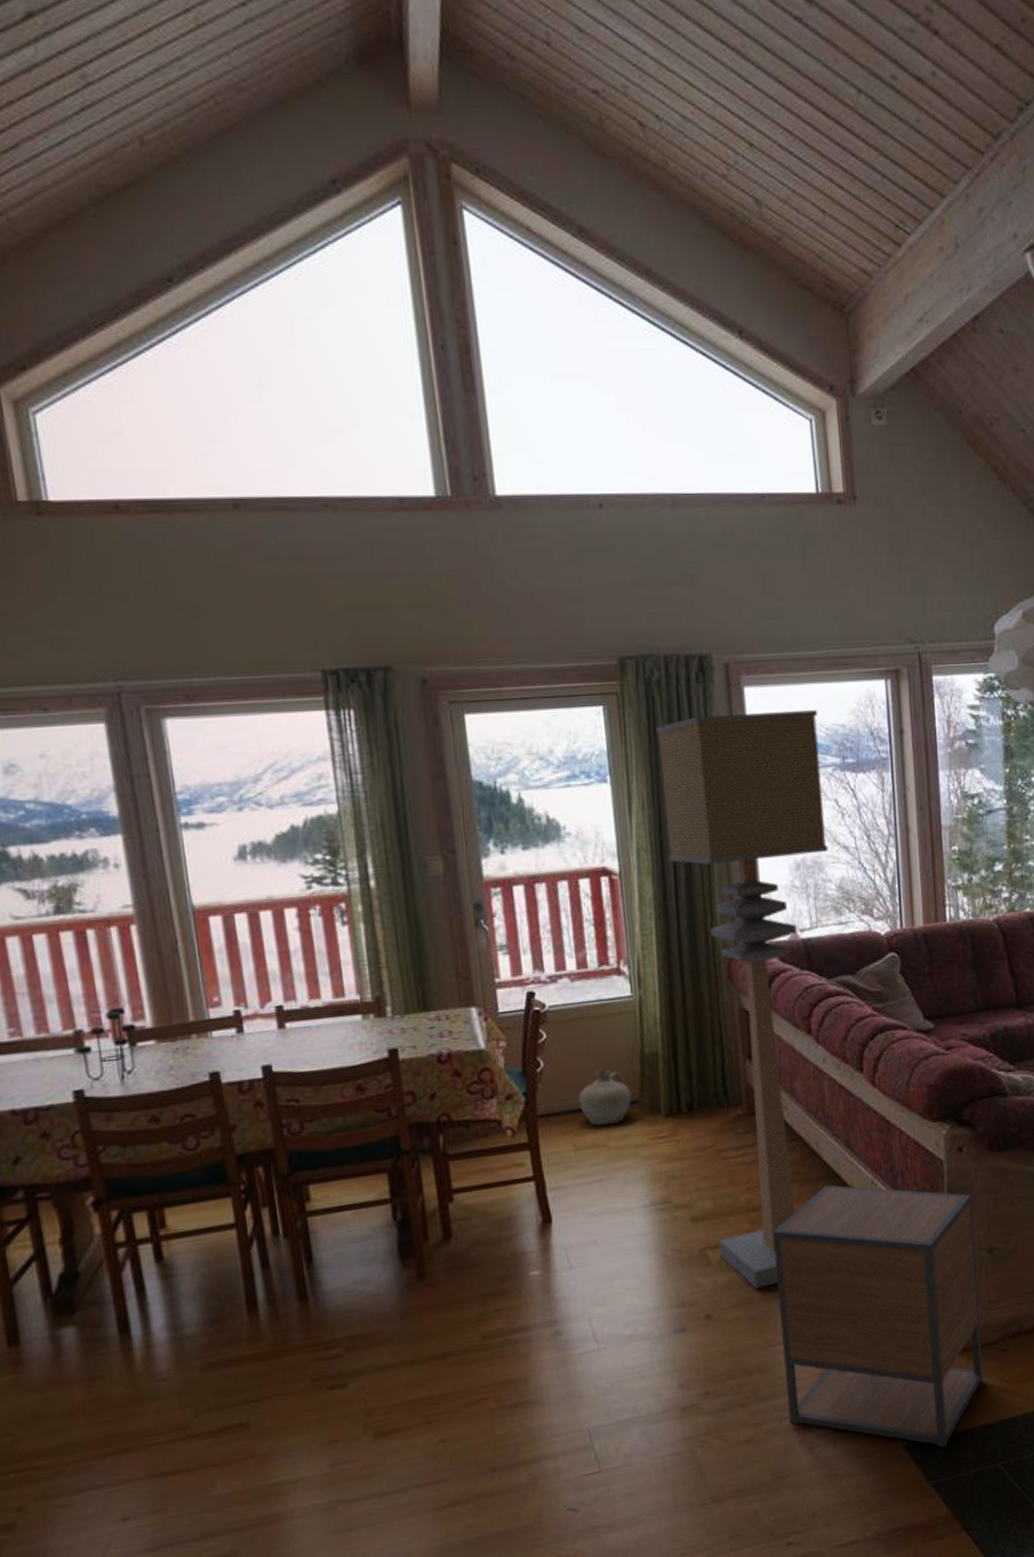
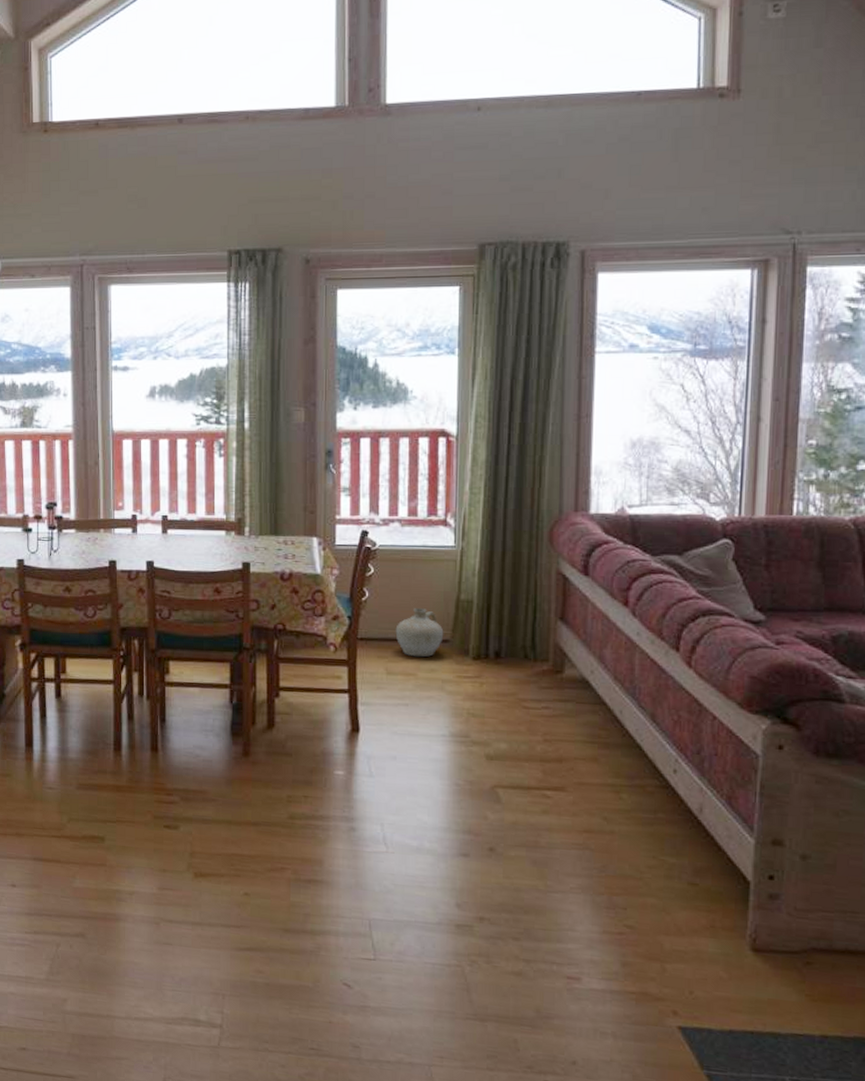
floor lamp: present [656,710,829,1289] -> none [504,297,672,836]
nightstand: present [772,1185,984,1448] -> none [560,753,788,1042]

